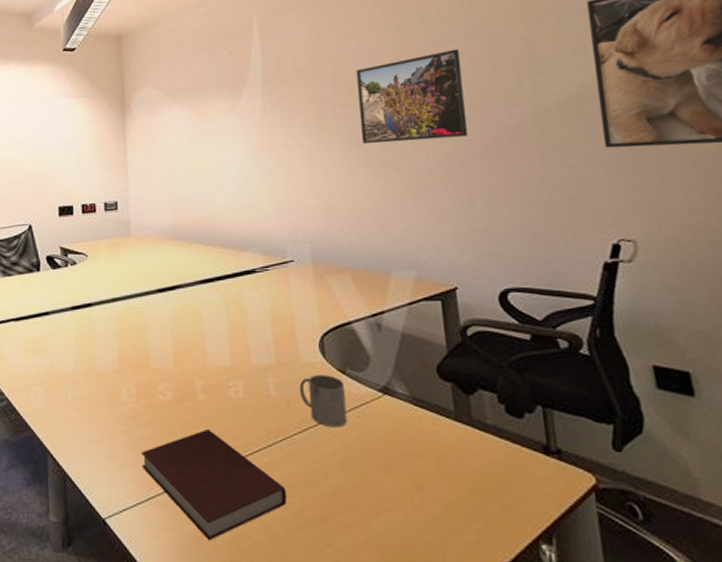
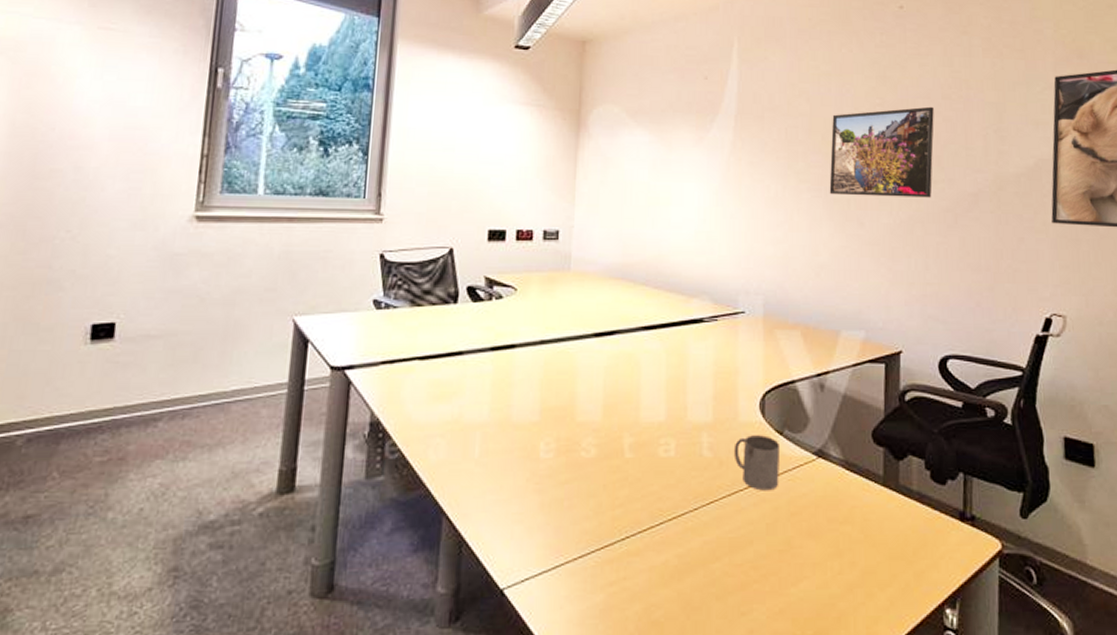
notebook: present [141,429,287,541] -> none [553,491,708,612]

